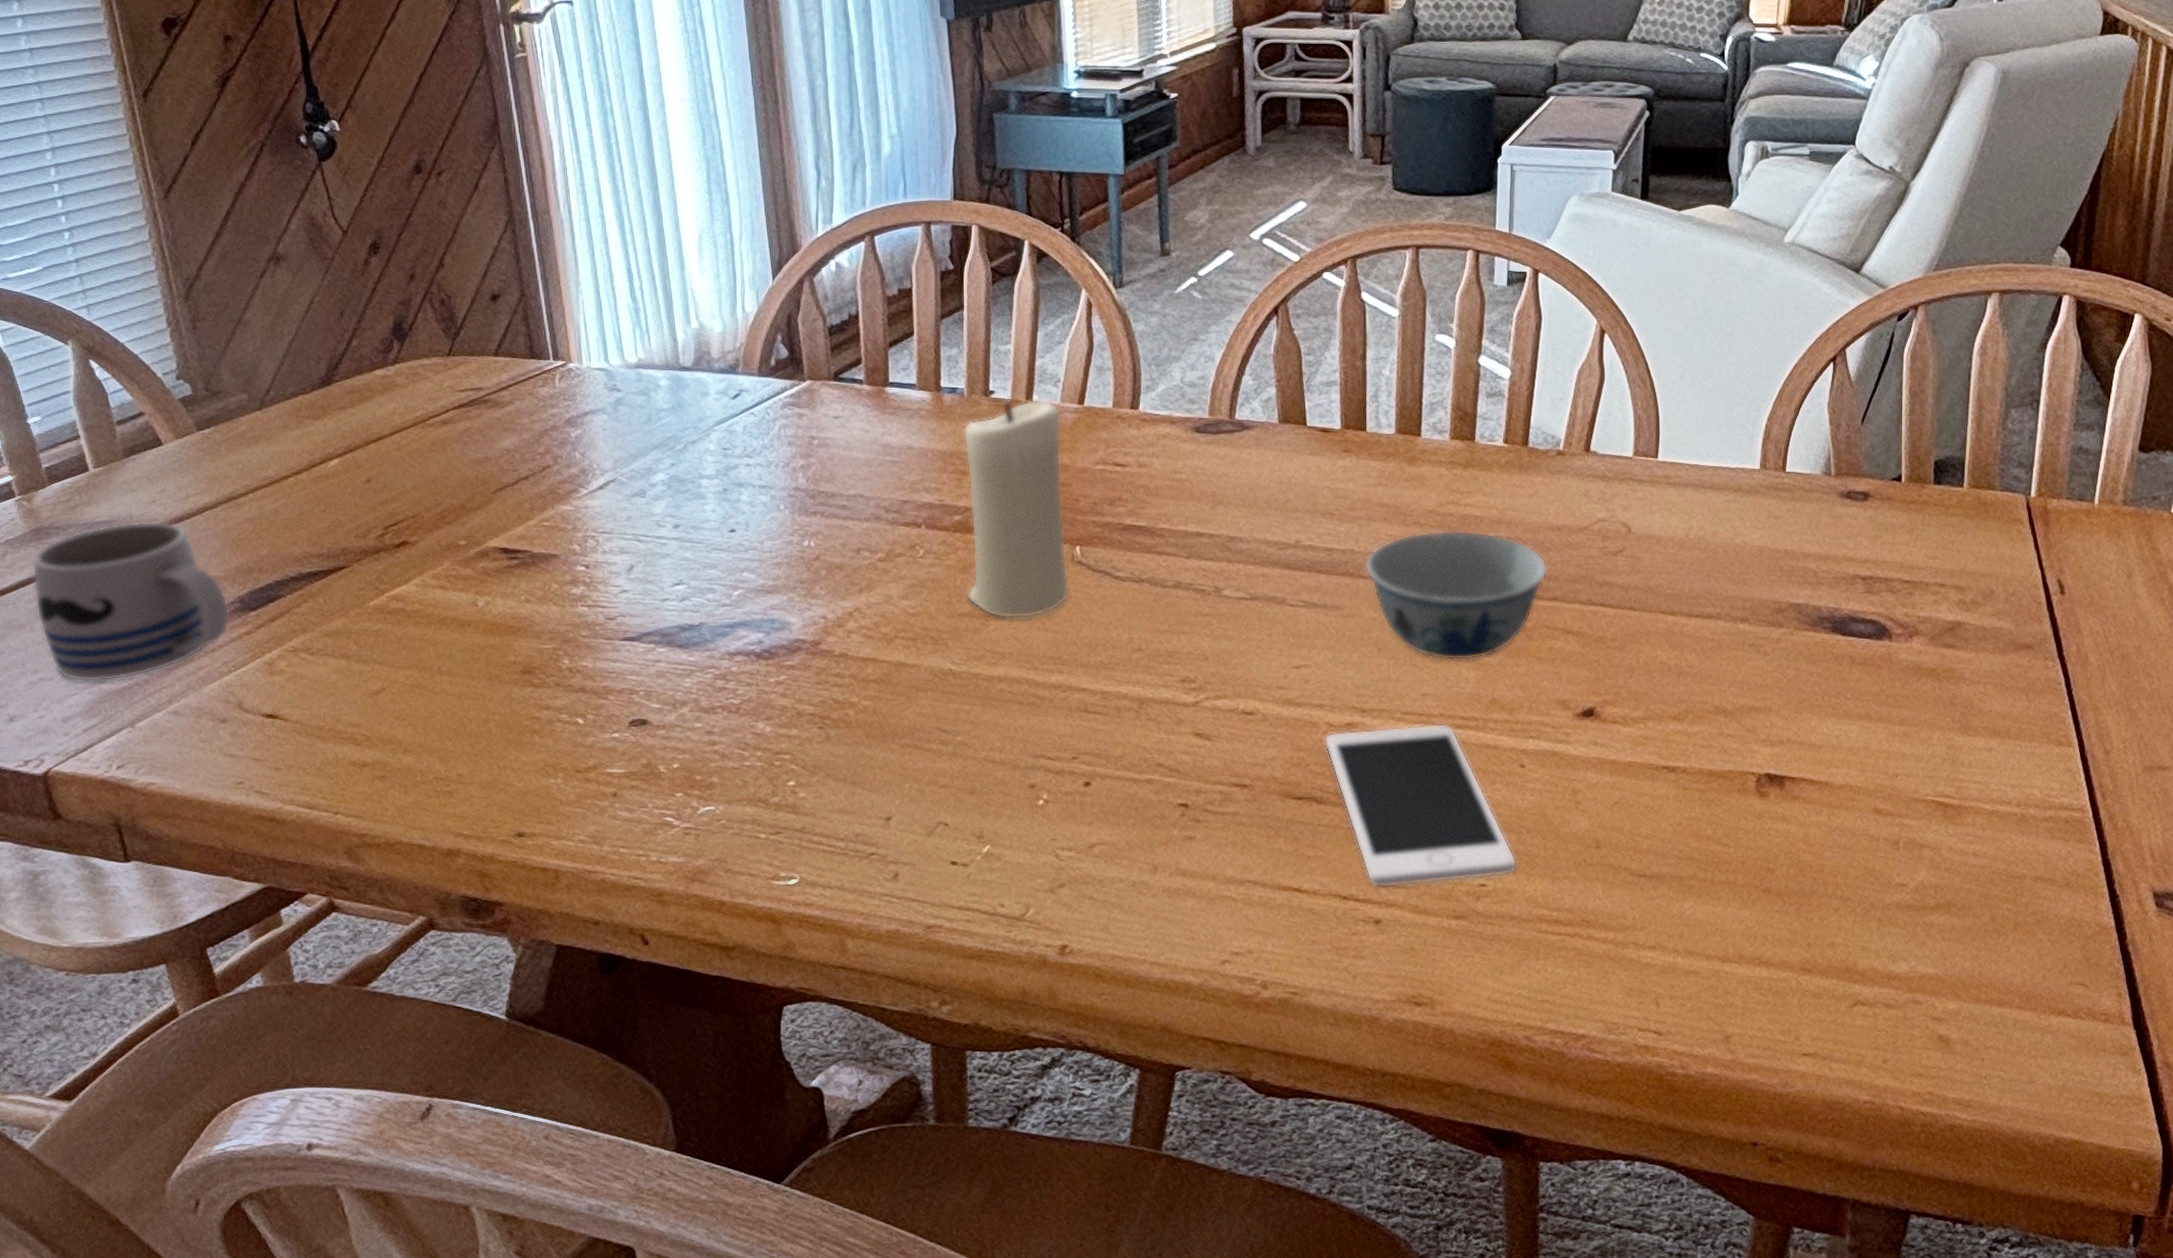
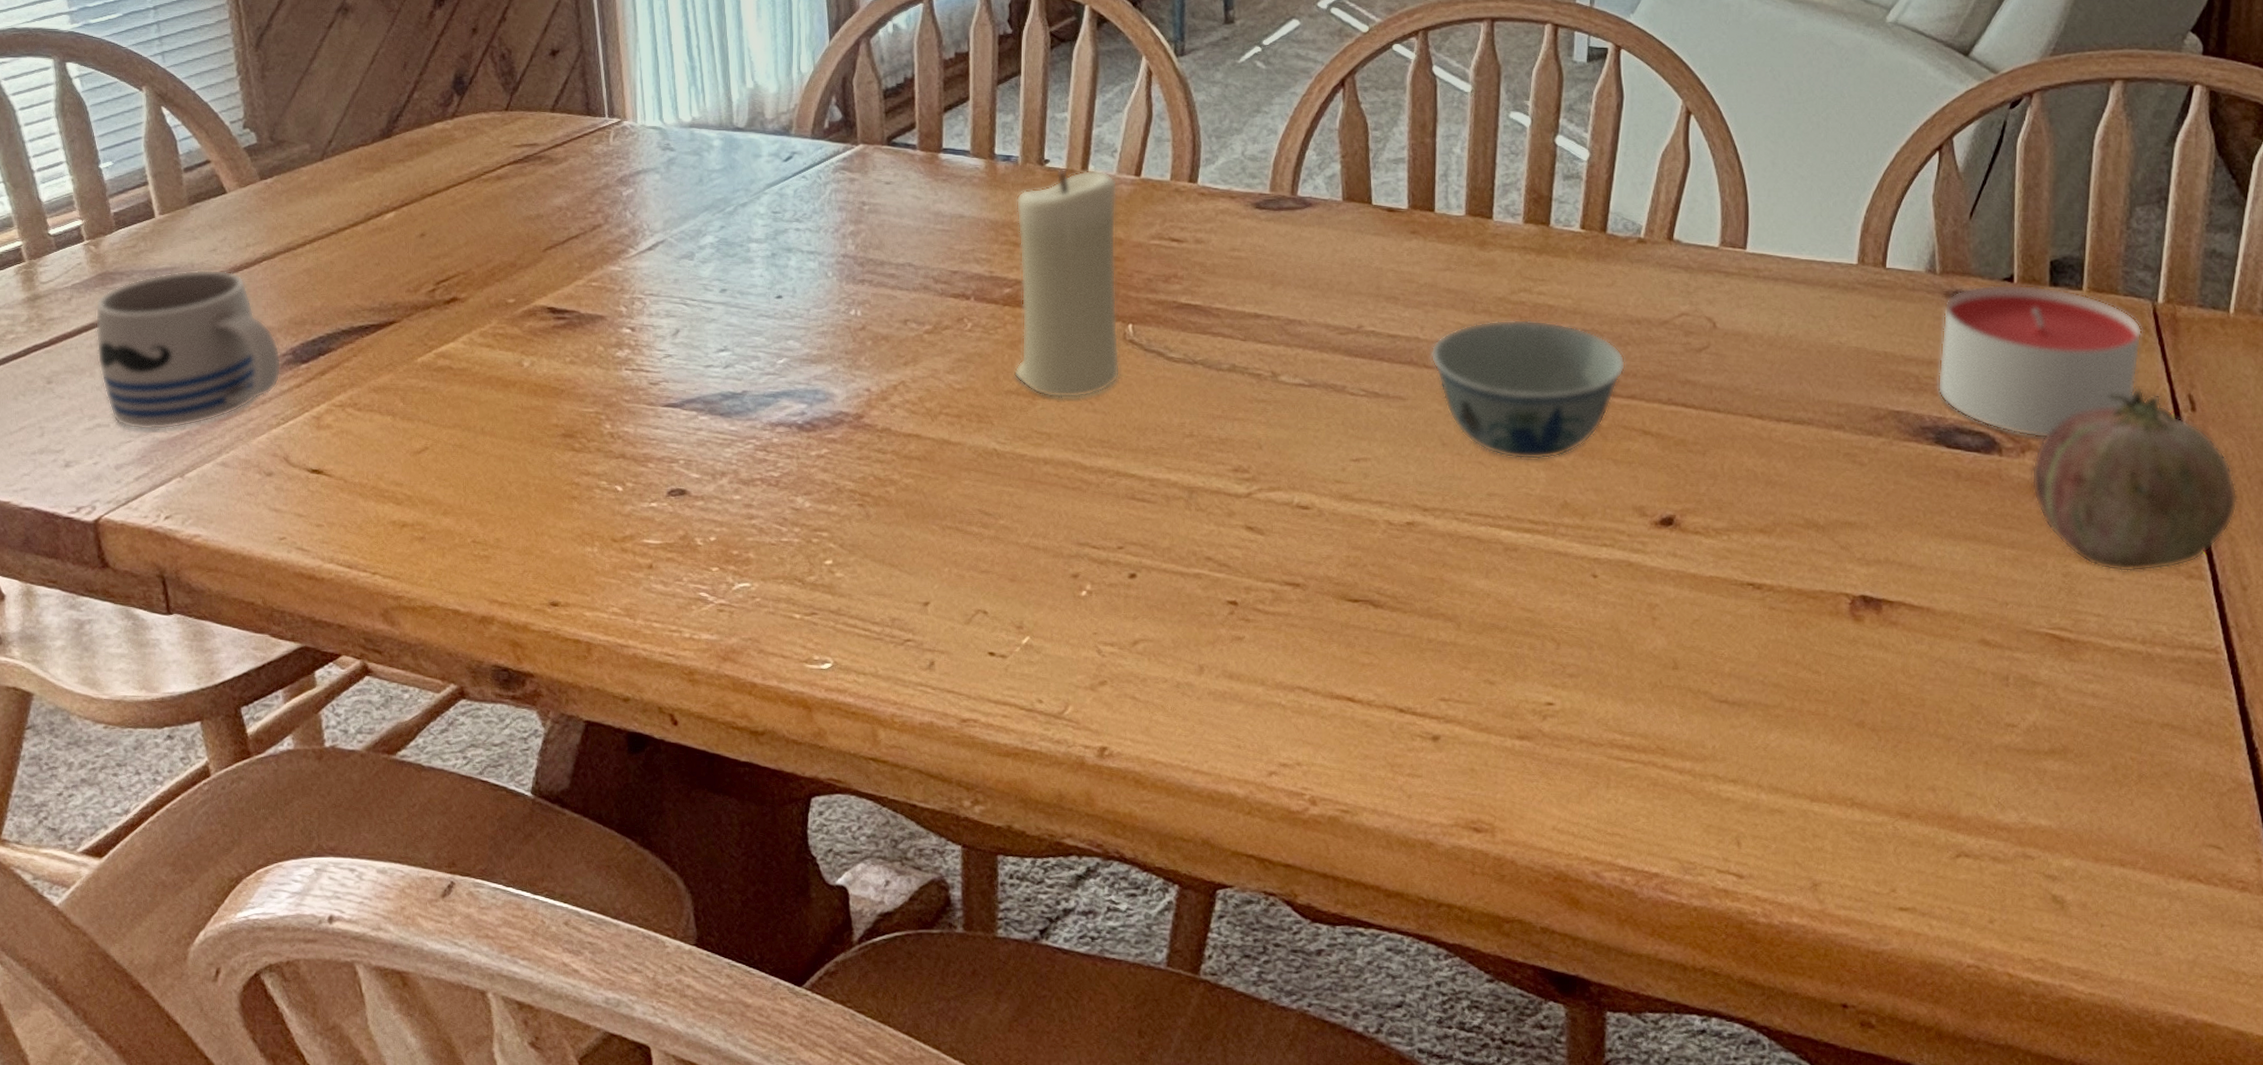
cell phone: present [1325,723,1517,888] -> none [1383,526,1587,702]
candle: none [1833,484,2017,625] -> present [1937,284,2143,439]
fruit: none [1918,572,2101,743] -> present [2031,385,2238,572]

